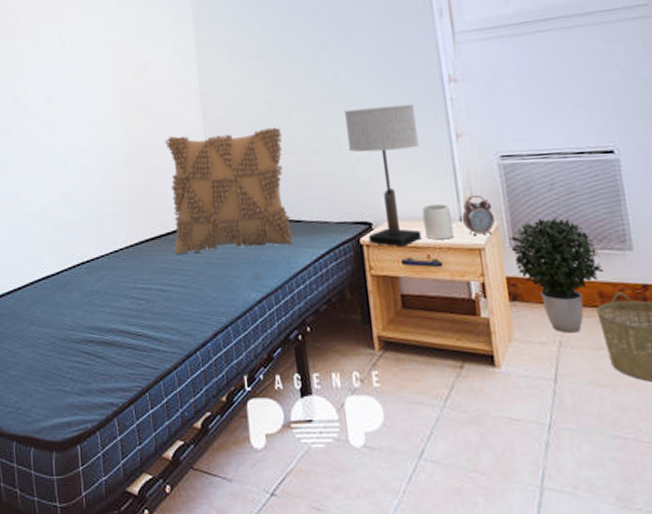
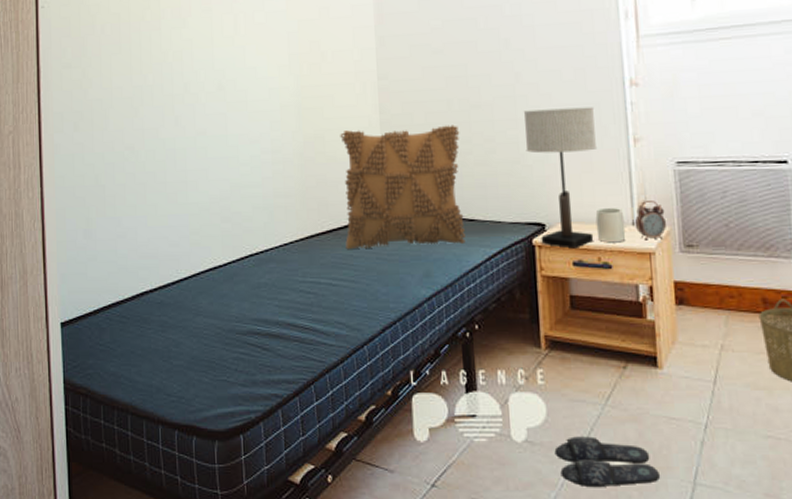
slippers: none [395,440,505,494] -> present [556,436,660,488]
potted plant: present [511,218,603,333] -> none [681,225,768,337]

